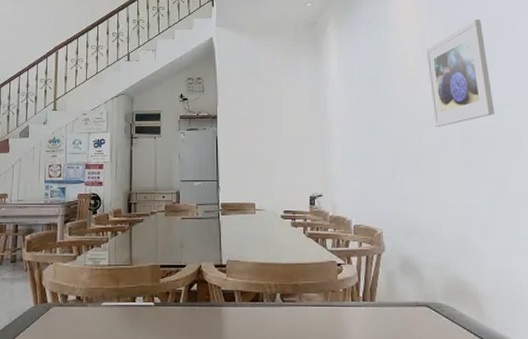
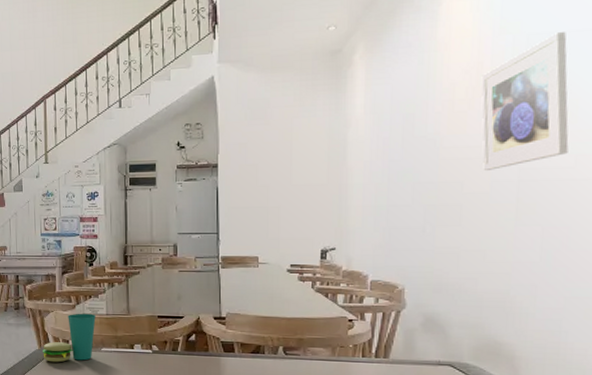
cup: none [38,264,97,321] -> present [43,313,96,363]

